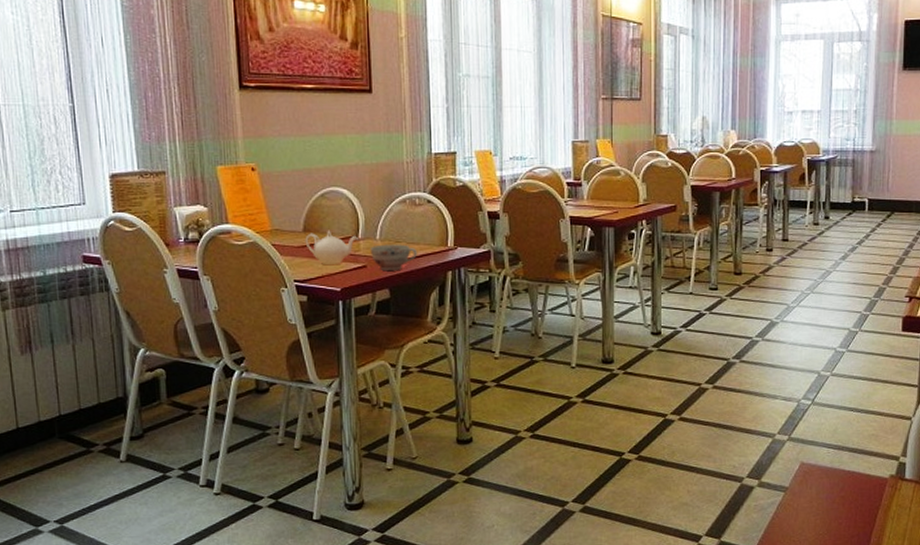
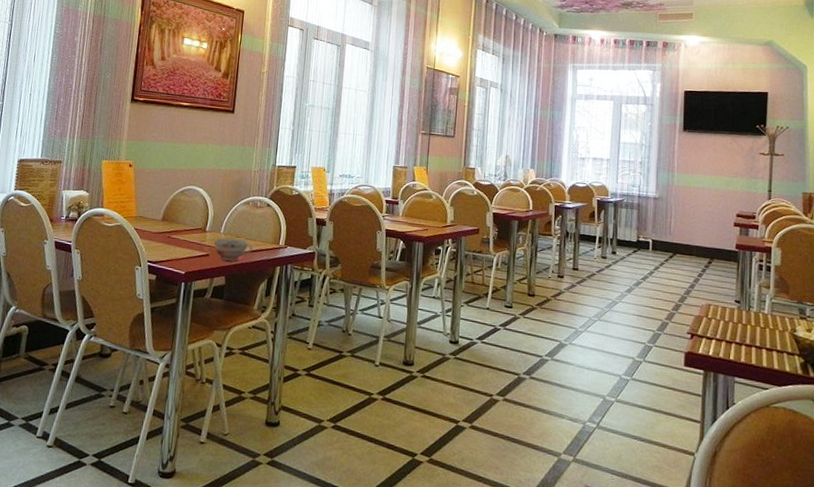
teapot: present [305,230,359,266] -> none [161,221,207,252]

